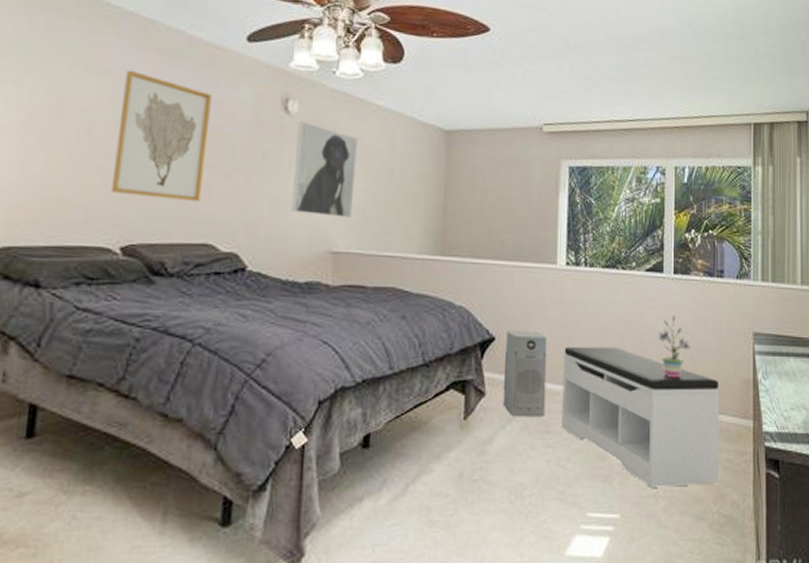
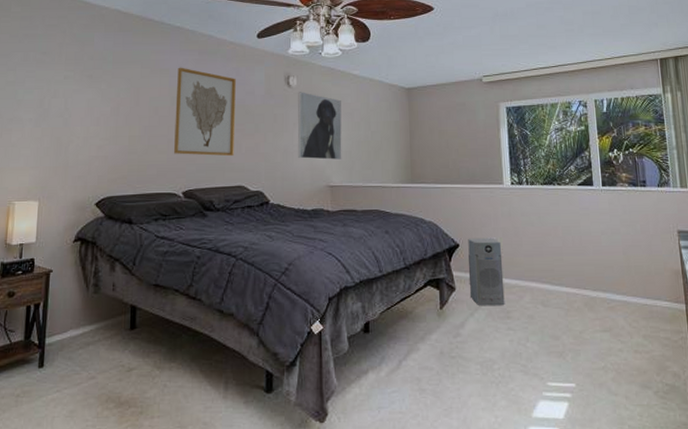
bench: present [562,346,720,487] -> none [516,248,660,361]
potted plant: present [655,315,694,378] -> none [592,220,626,271]

